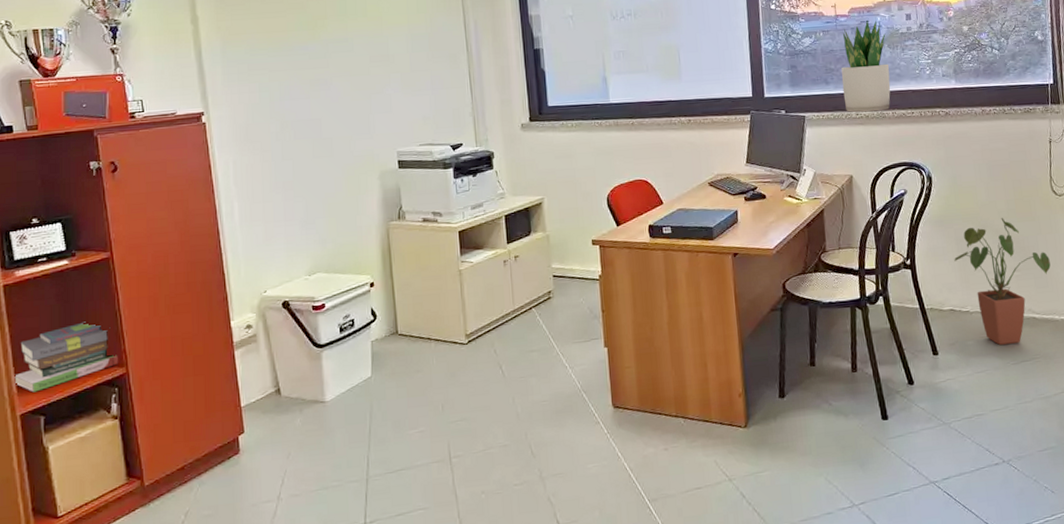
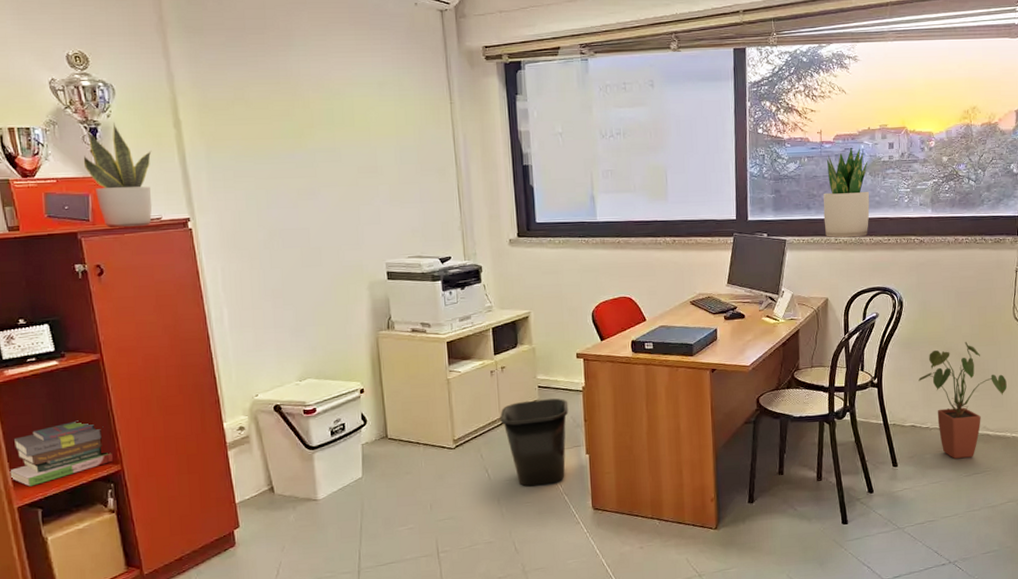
potted plant: none [102,21,169,125] -> present [83,123,153,228]
waste bin: none [514,288,585,384] -> present [500,398,569,487]

